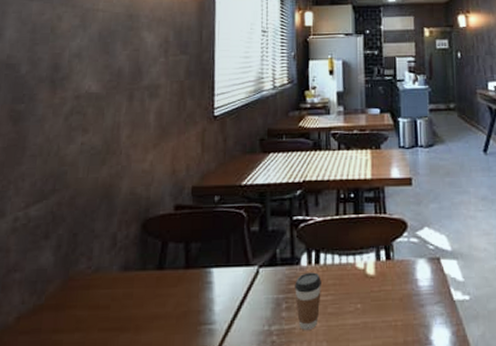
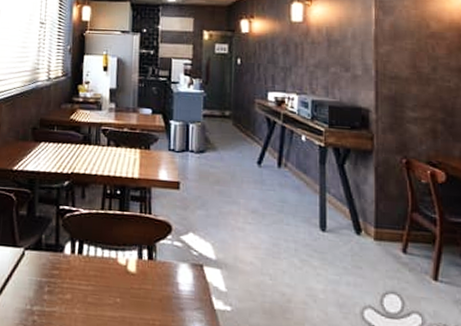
coffee cup: present [295,272,321,330] -> none [57,261,83,315]

